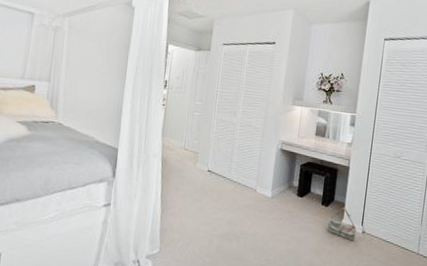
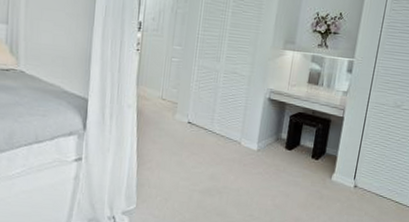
bag: present [326,207,356,241] -> none [316,160,348,196]

